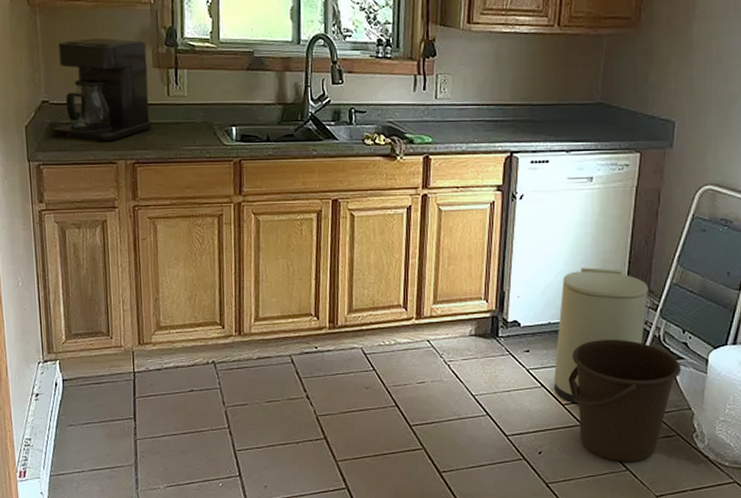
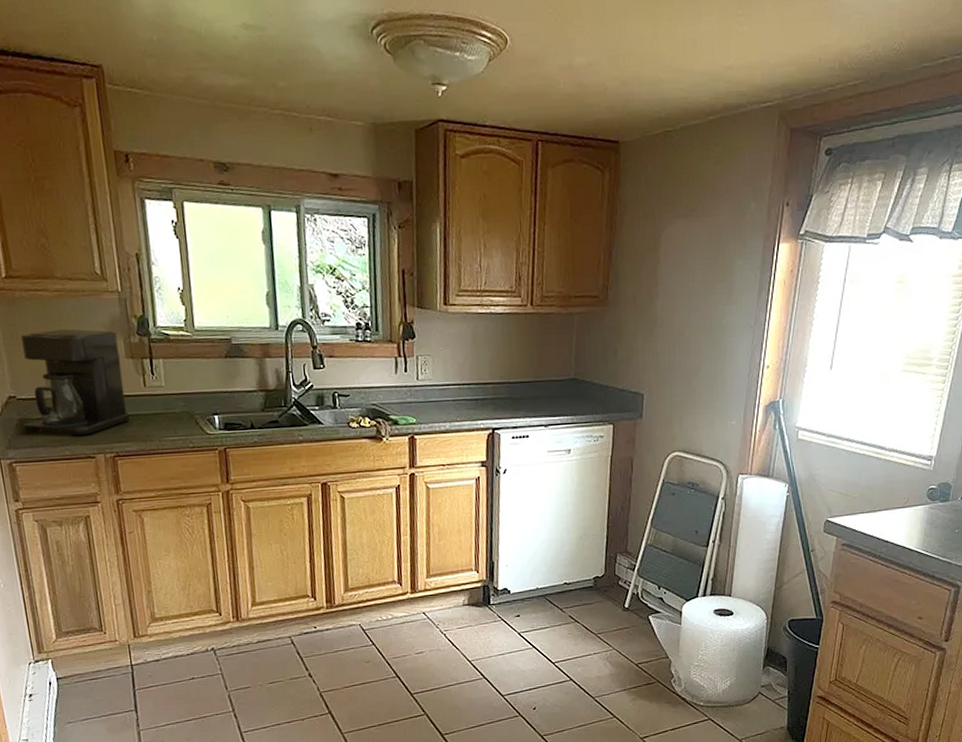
pedal bin: present [554,267,648,404] -> none [543,534,626,661]
bucket: present [568,339,682,463] -> none [557,598,659,711]

